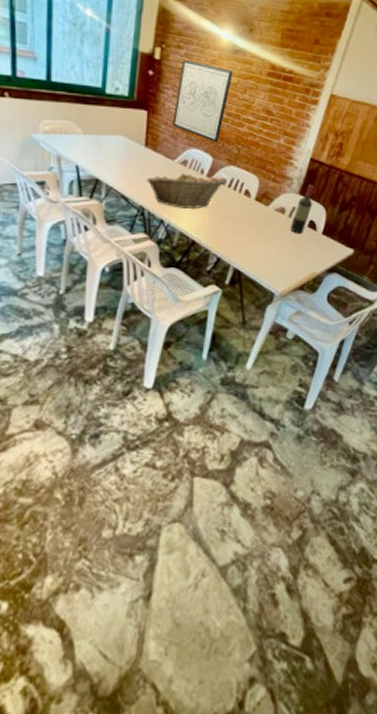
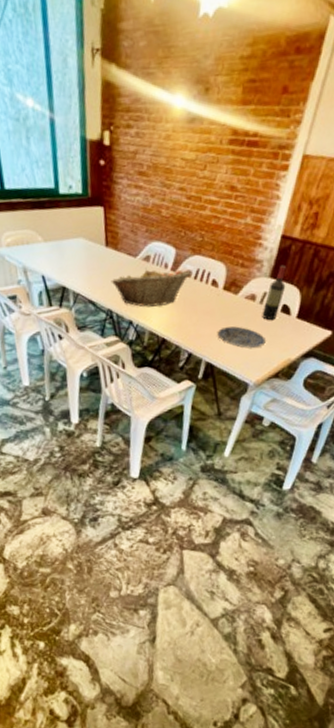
wall art: present [173,59,234,143] -> none [130,140,191,232]
plate: none [247,236,293,258] -> present [217,326,266,349]

